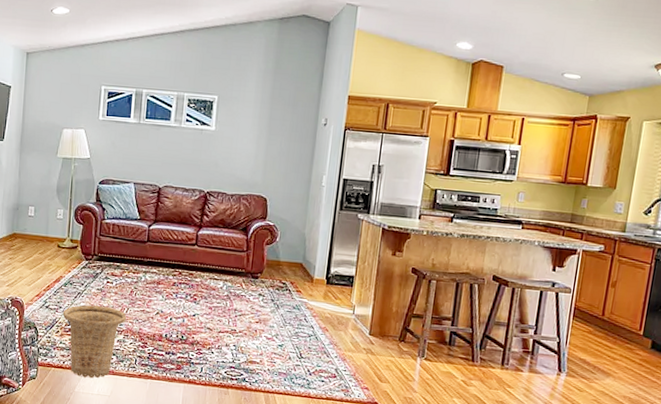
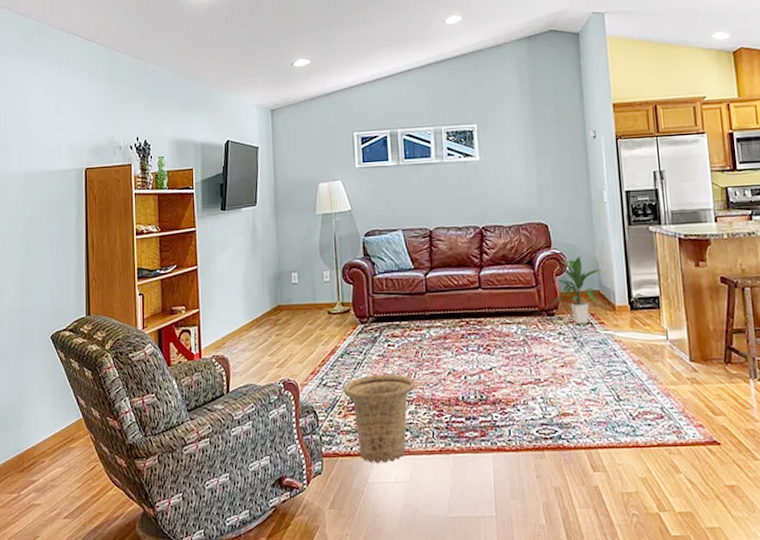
indoor plant: none [257,230,309,290] -> present [551,255,603,324]

